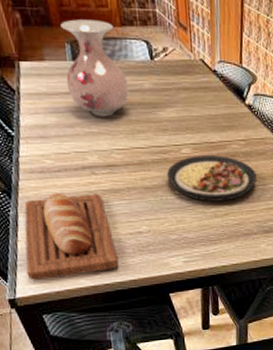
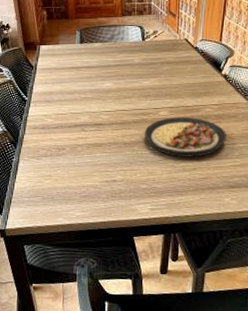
bread loaf: present [24,193,119,281] -> none [17,145,93,216]
vase: present [60,19,129,117] -> none [73,13,122,86]

